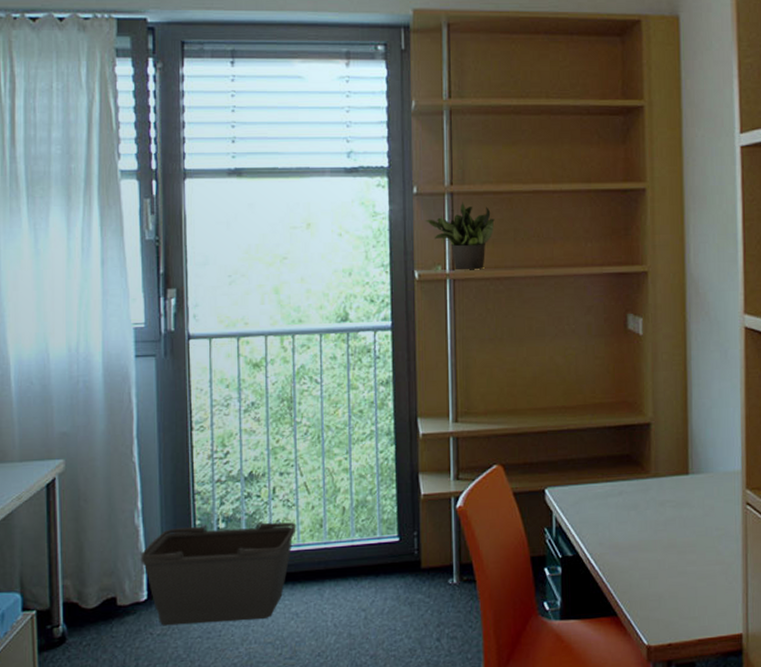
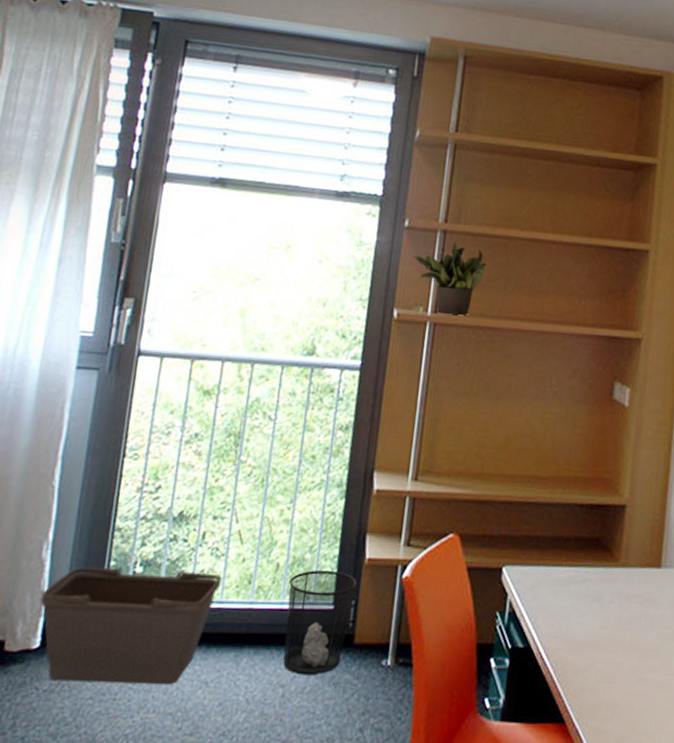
waste bin: none [356,508,417,599] -> present [283,569,358,676]

